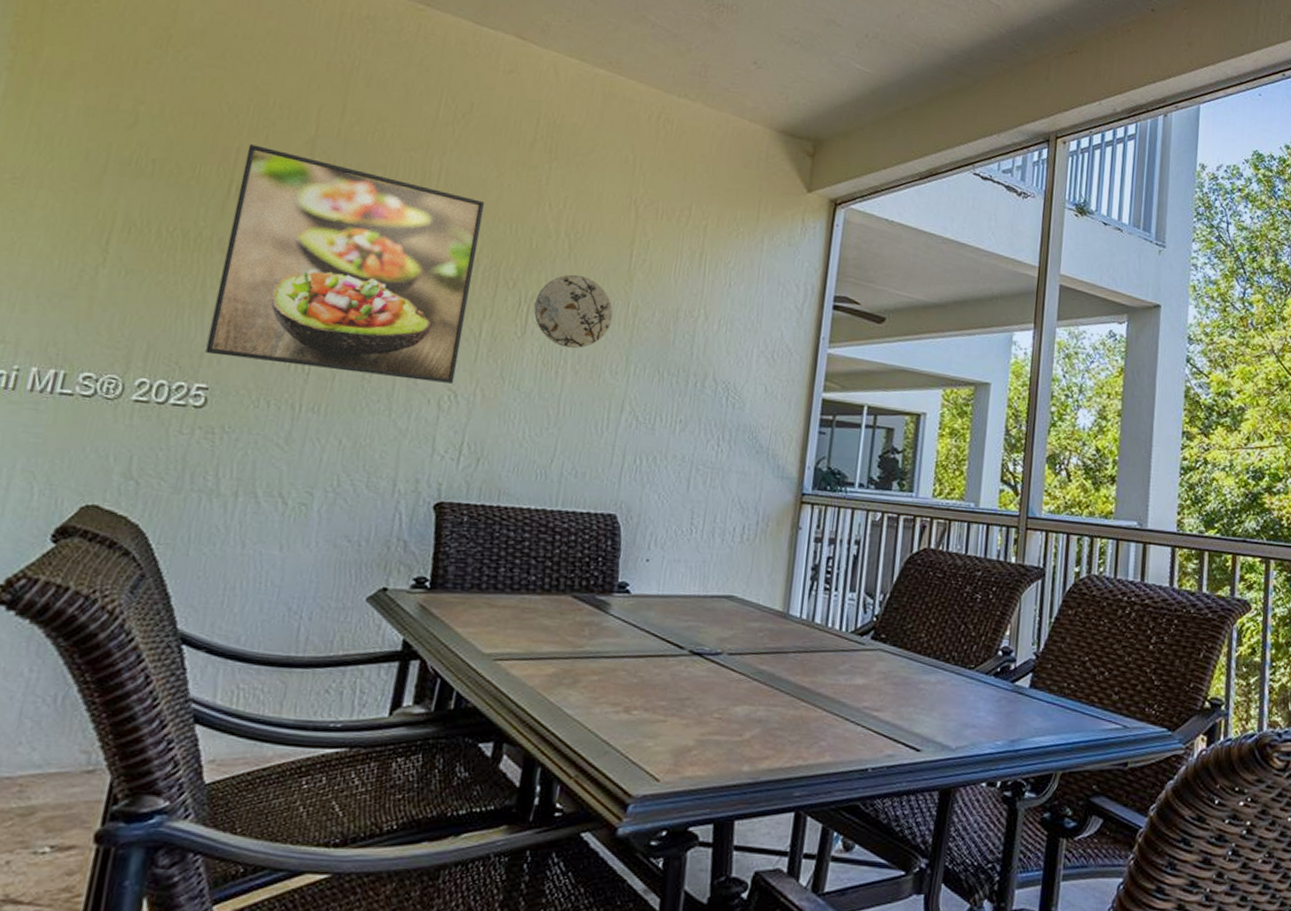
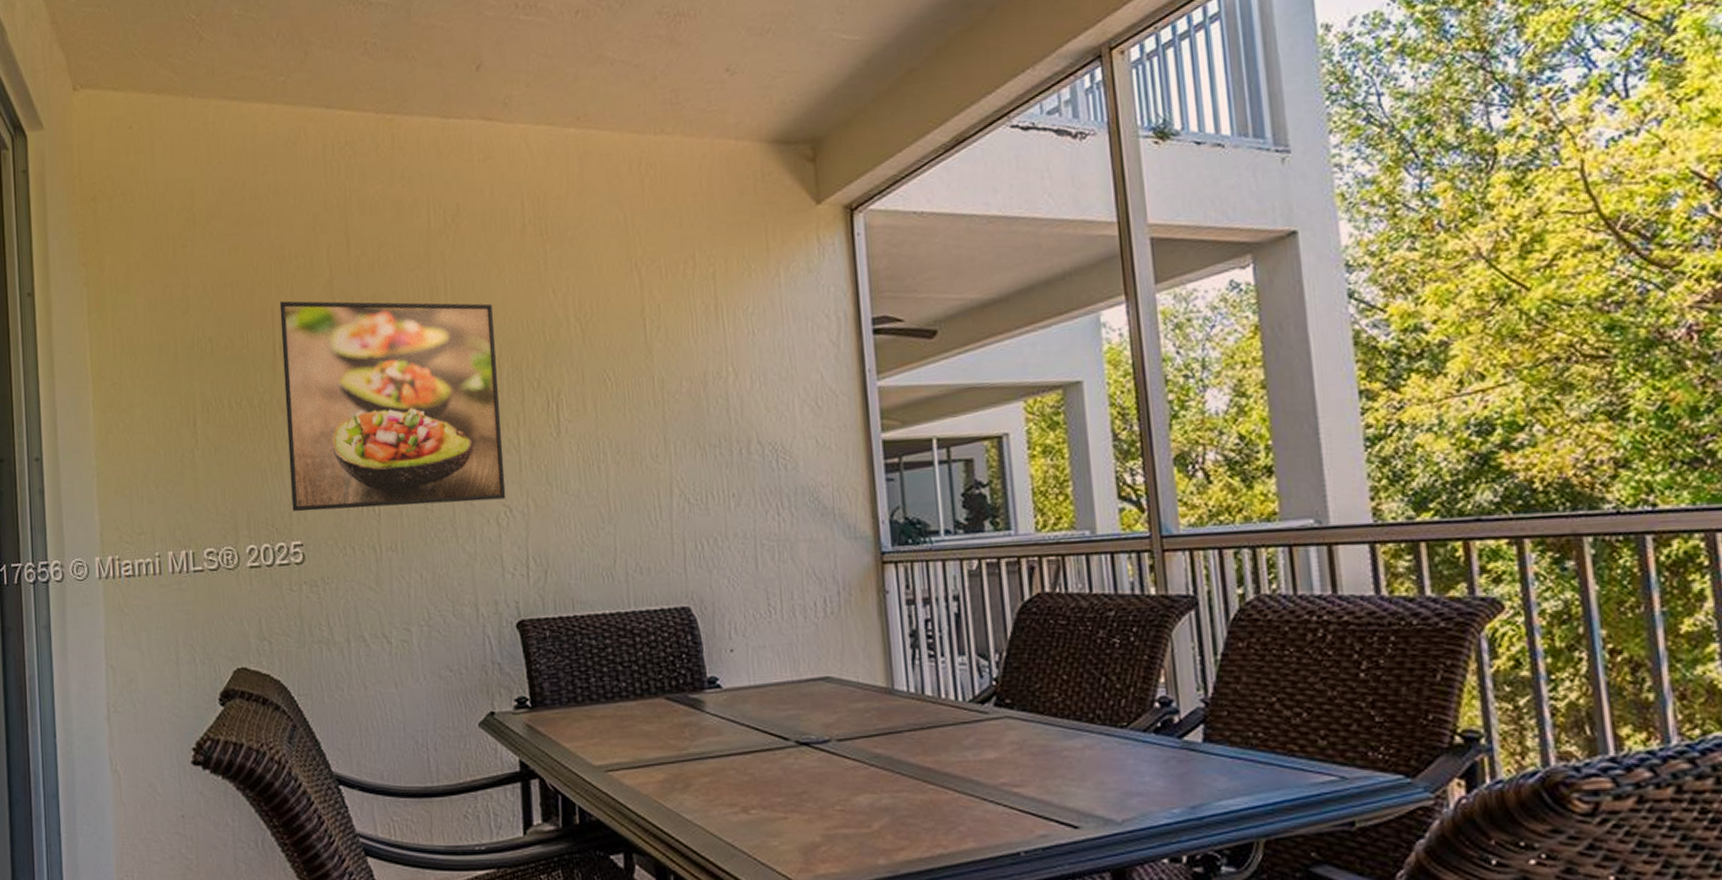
decorative plate: present [533,274,613,349] -> none [562,358,641,440]

